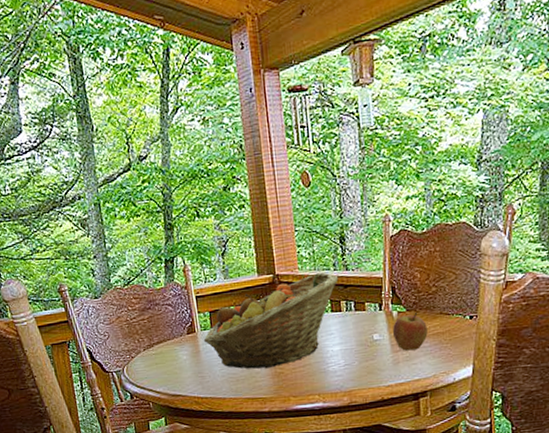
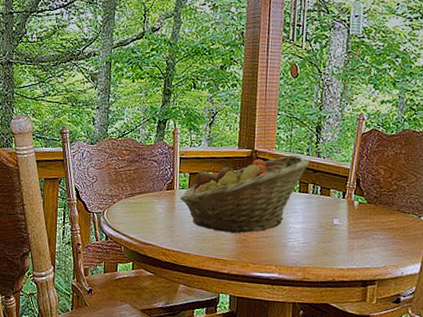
apple: present [392,313,428,351] -> none [351,206,384,240]

